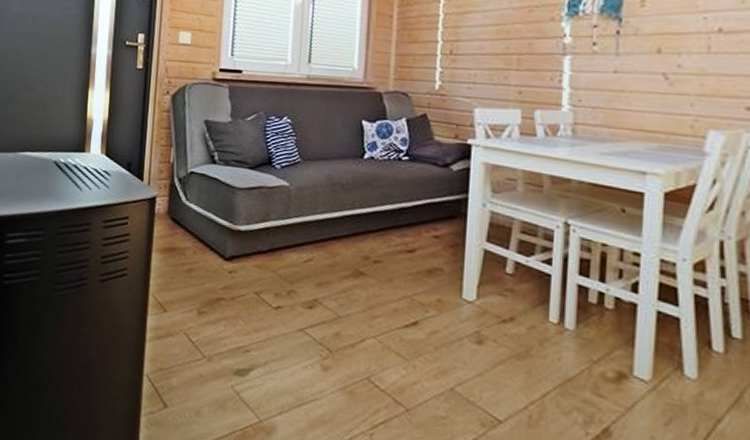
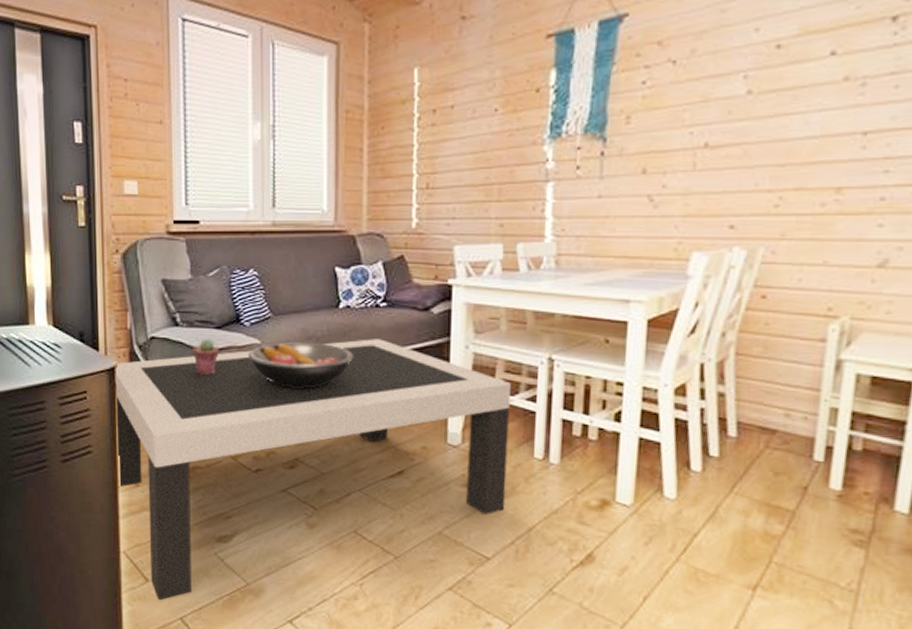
coffee table: none [147,189,526,429] -> present [116,339,511,601]
potted succulent: none [226,177,251,211] -> present [193,339,219,374]
fruit bowl: none [276,186,374,232] -> present [247,342,353,388]

